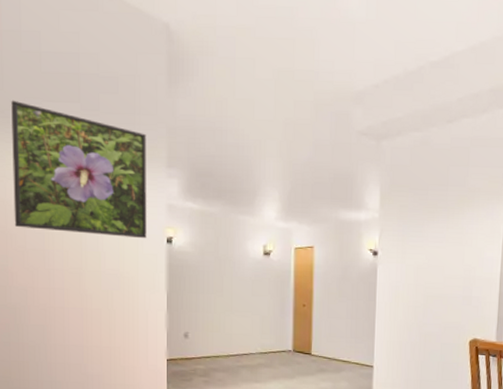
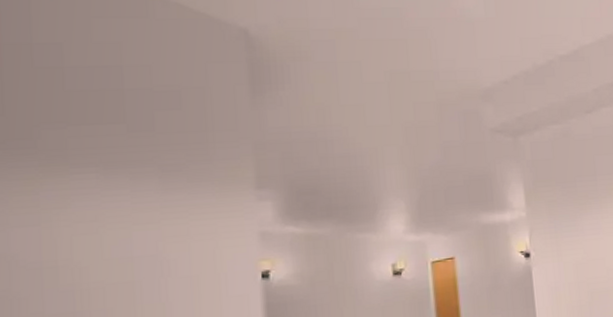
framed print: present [11,100,147,239] -> none [17,126,233,289]

